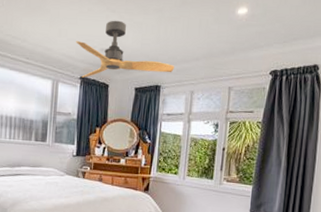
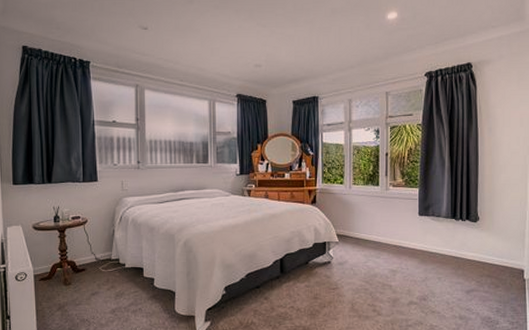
ceiling fan: present [76,20,174,78] -> none [229,35,330,95]

